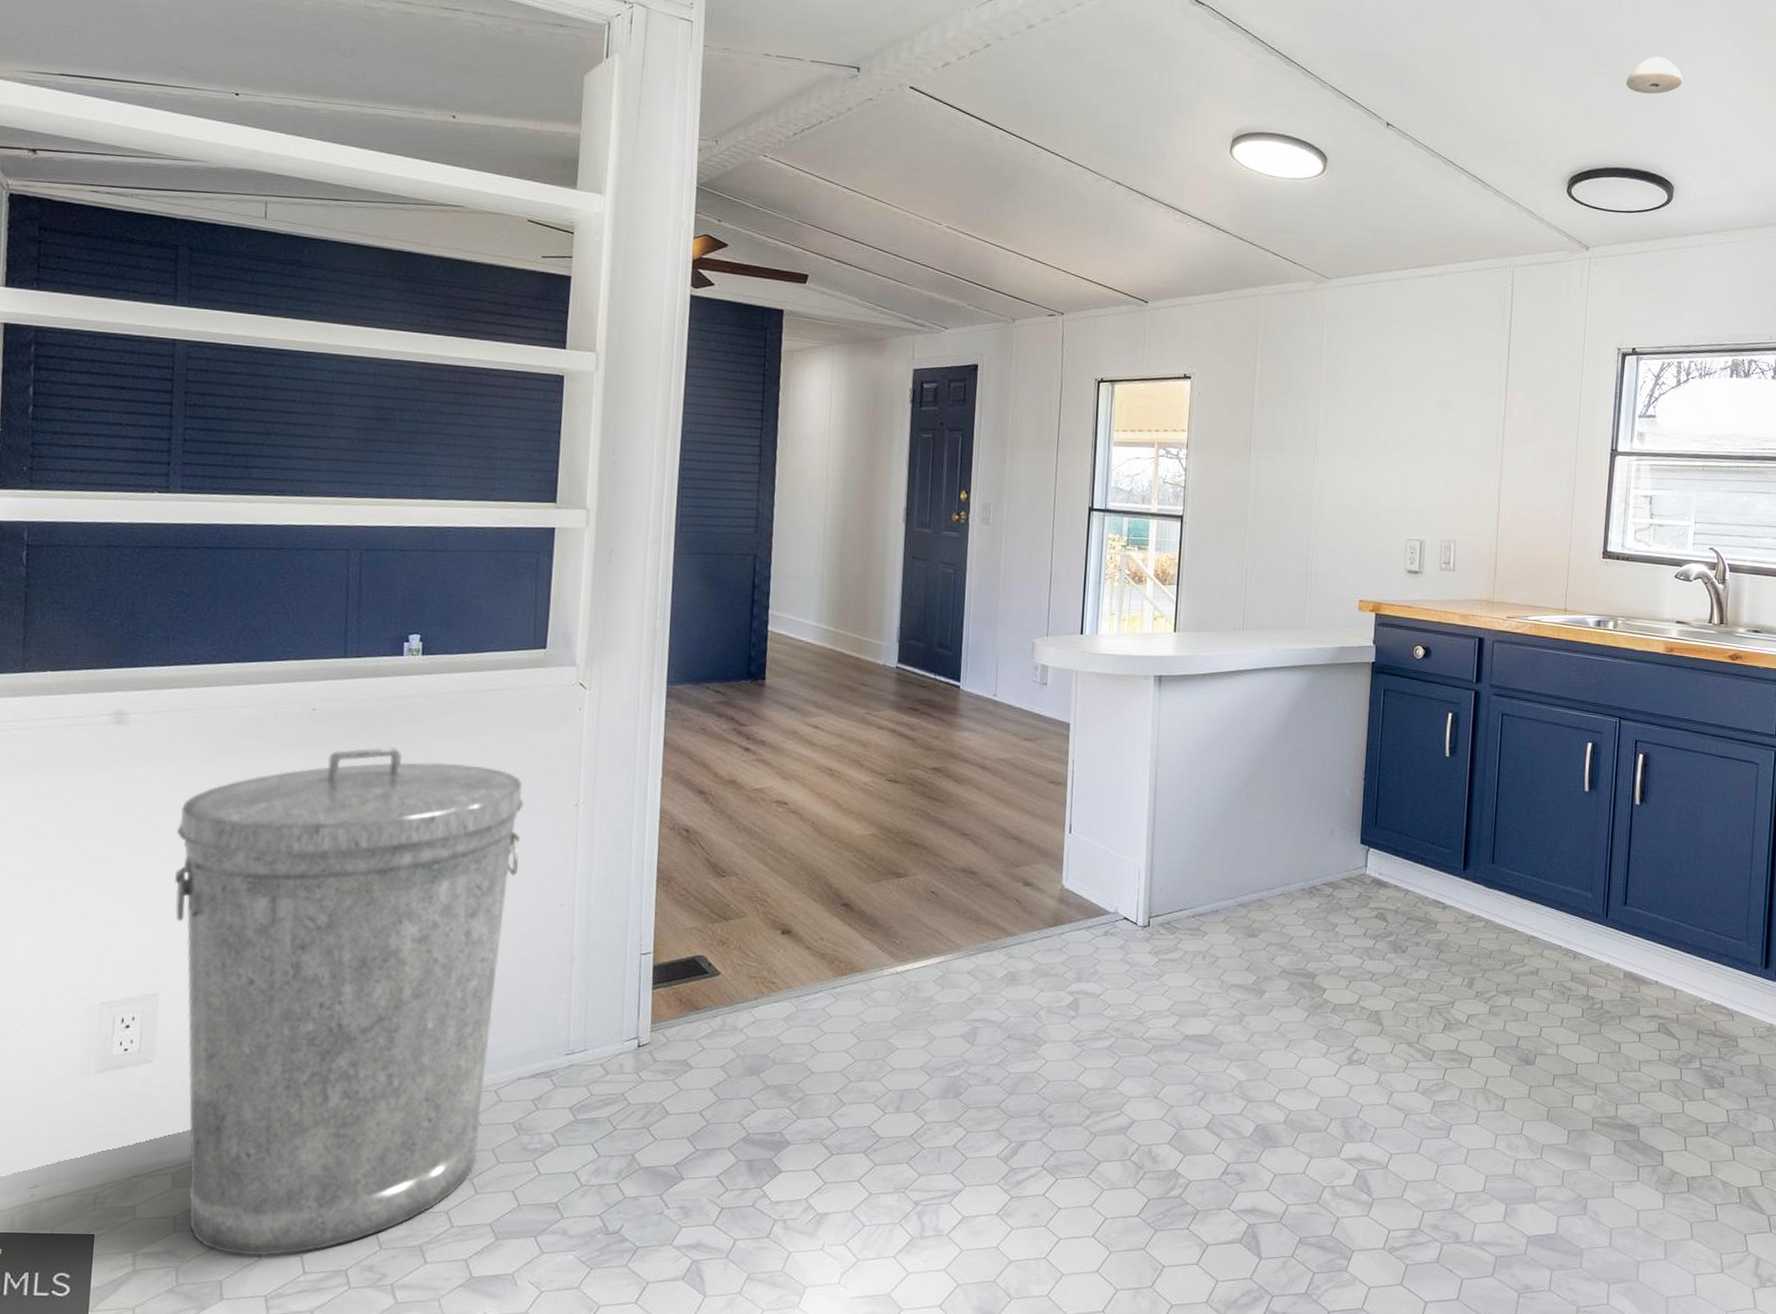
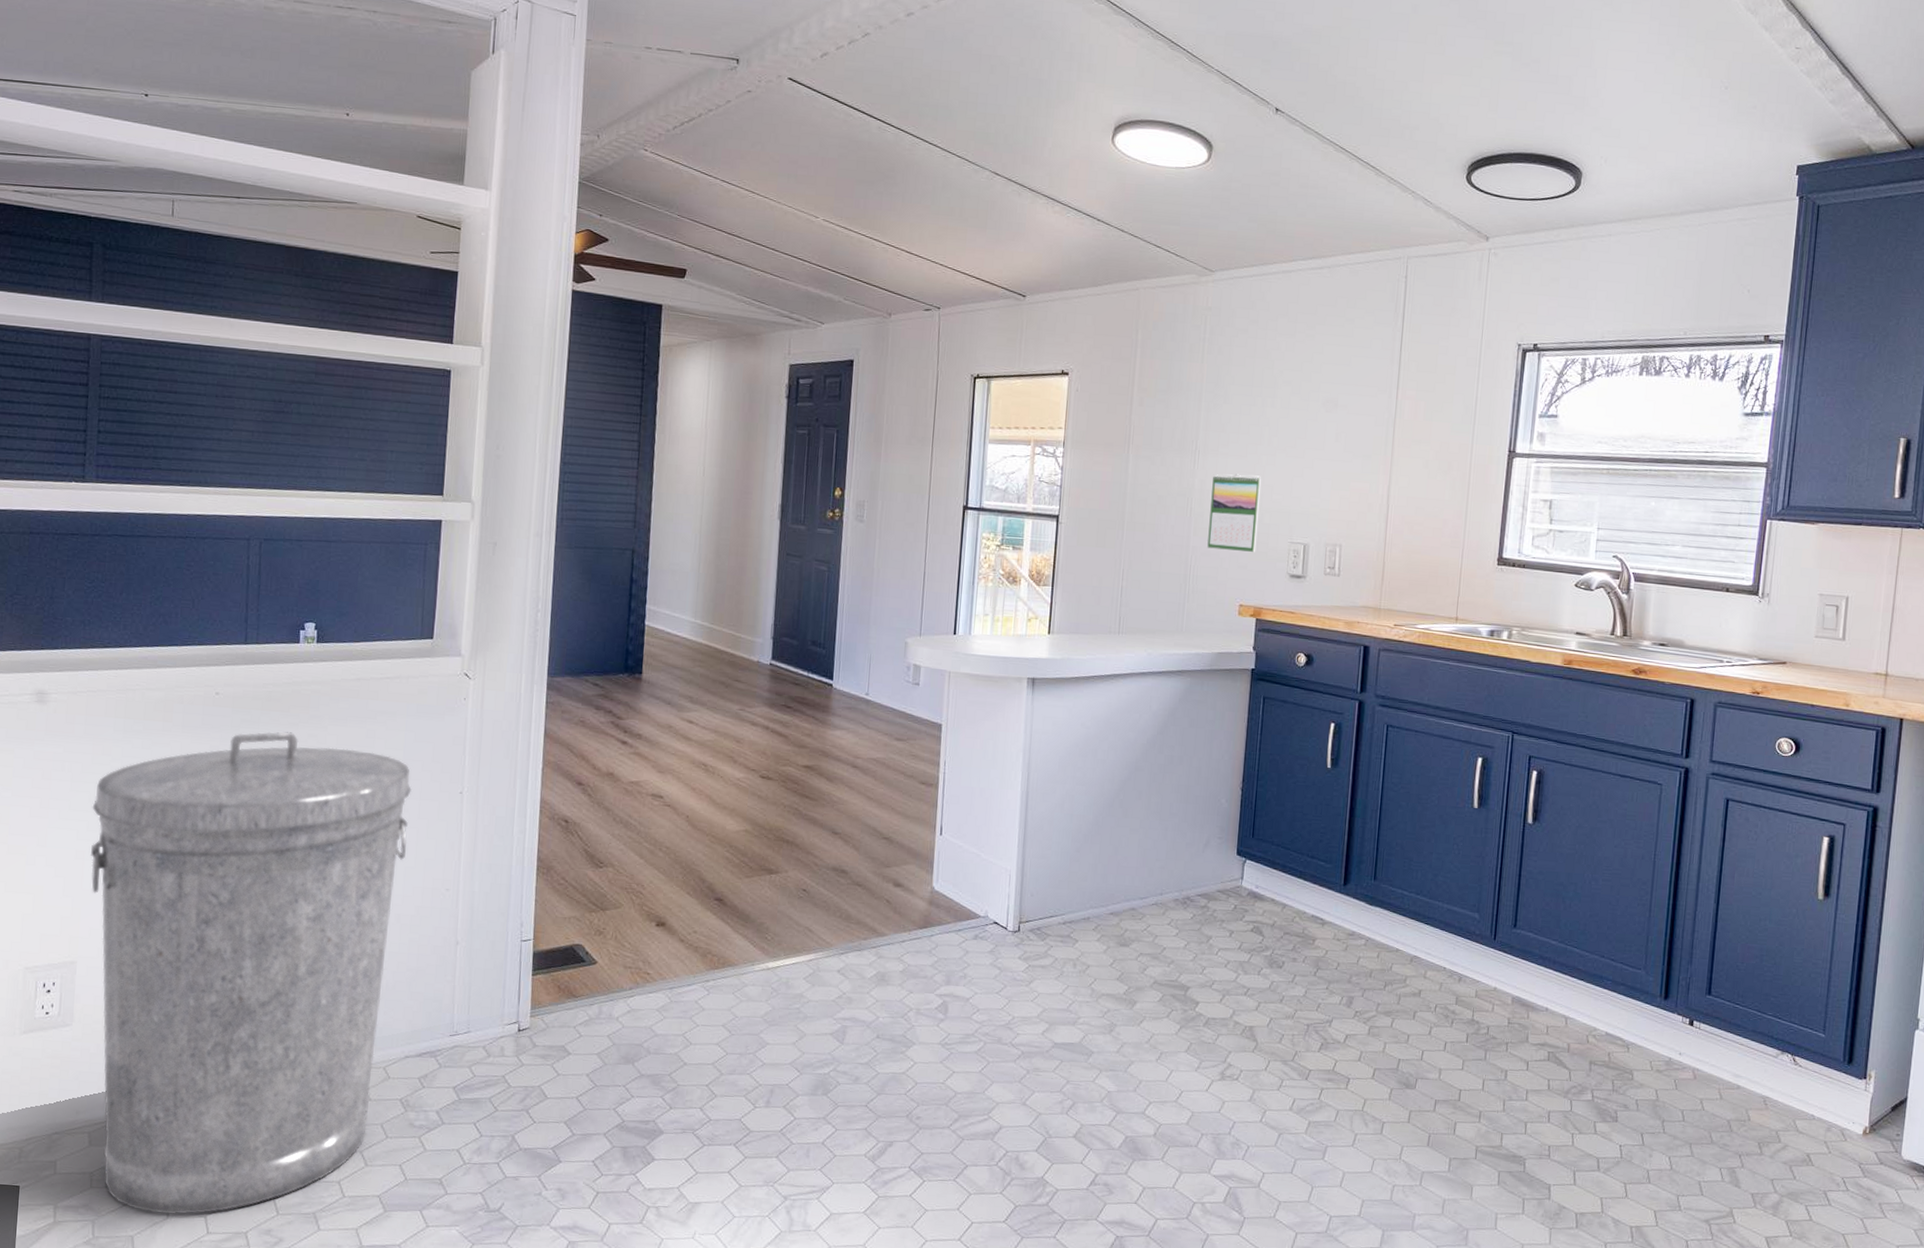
calendar: none [1328,473,1378,549] -> present [1207,474,1261,552]
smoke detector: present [1626,56,1683,94] -> none [1532,33,1595,74]

